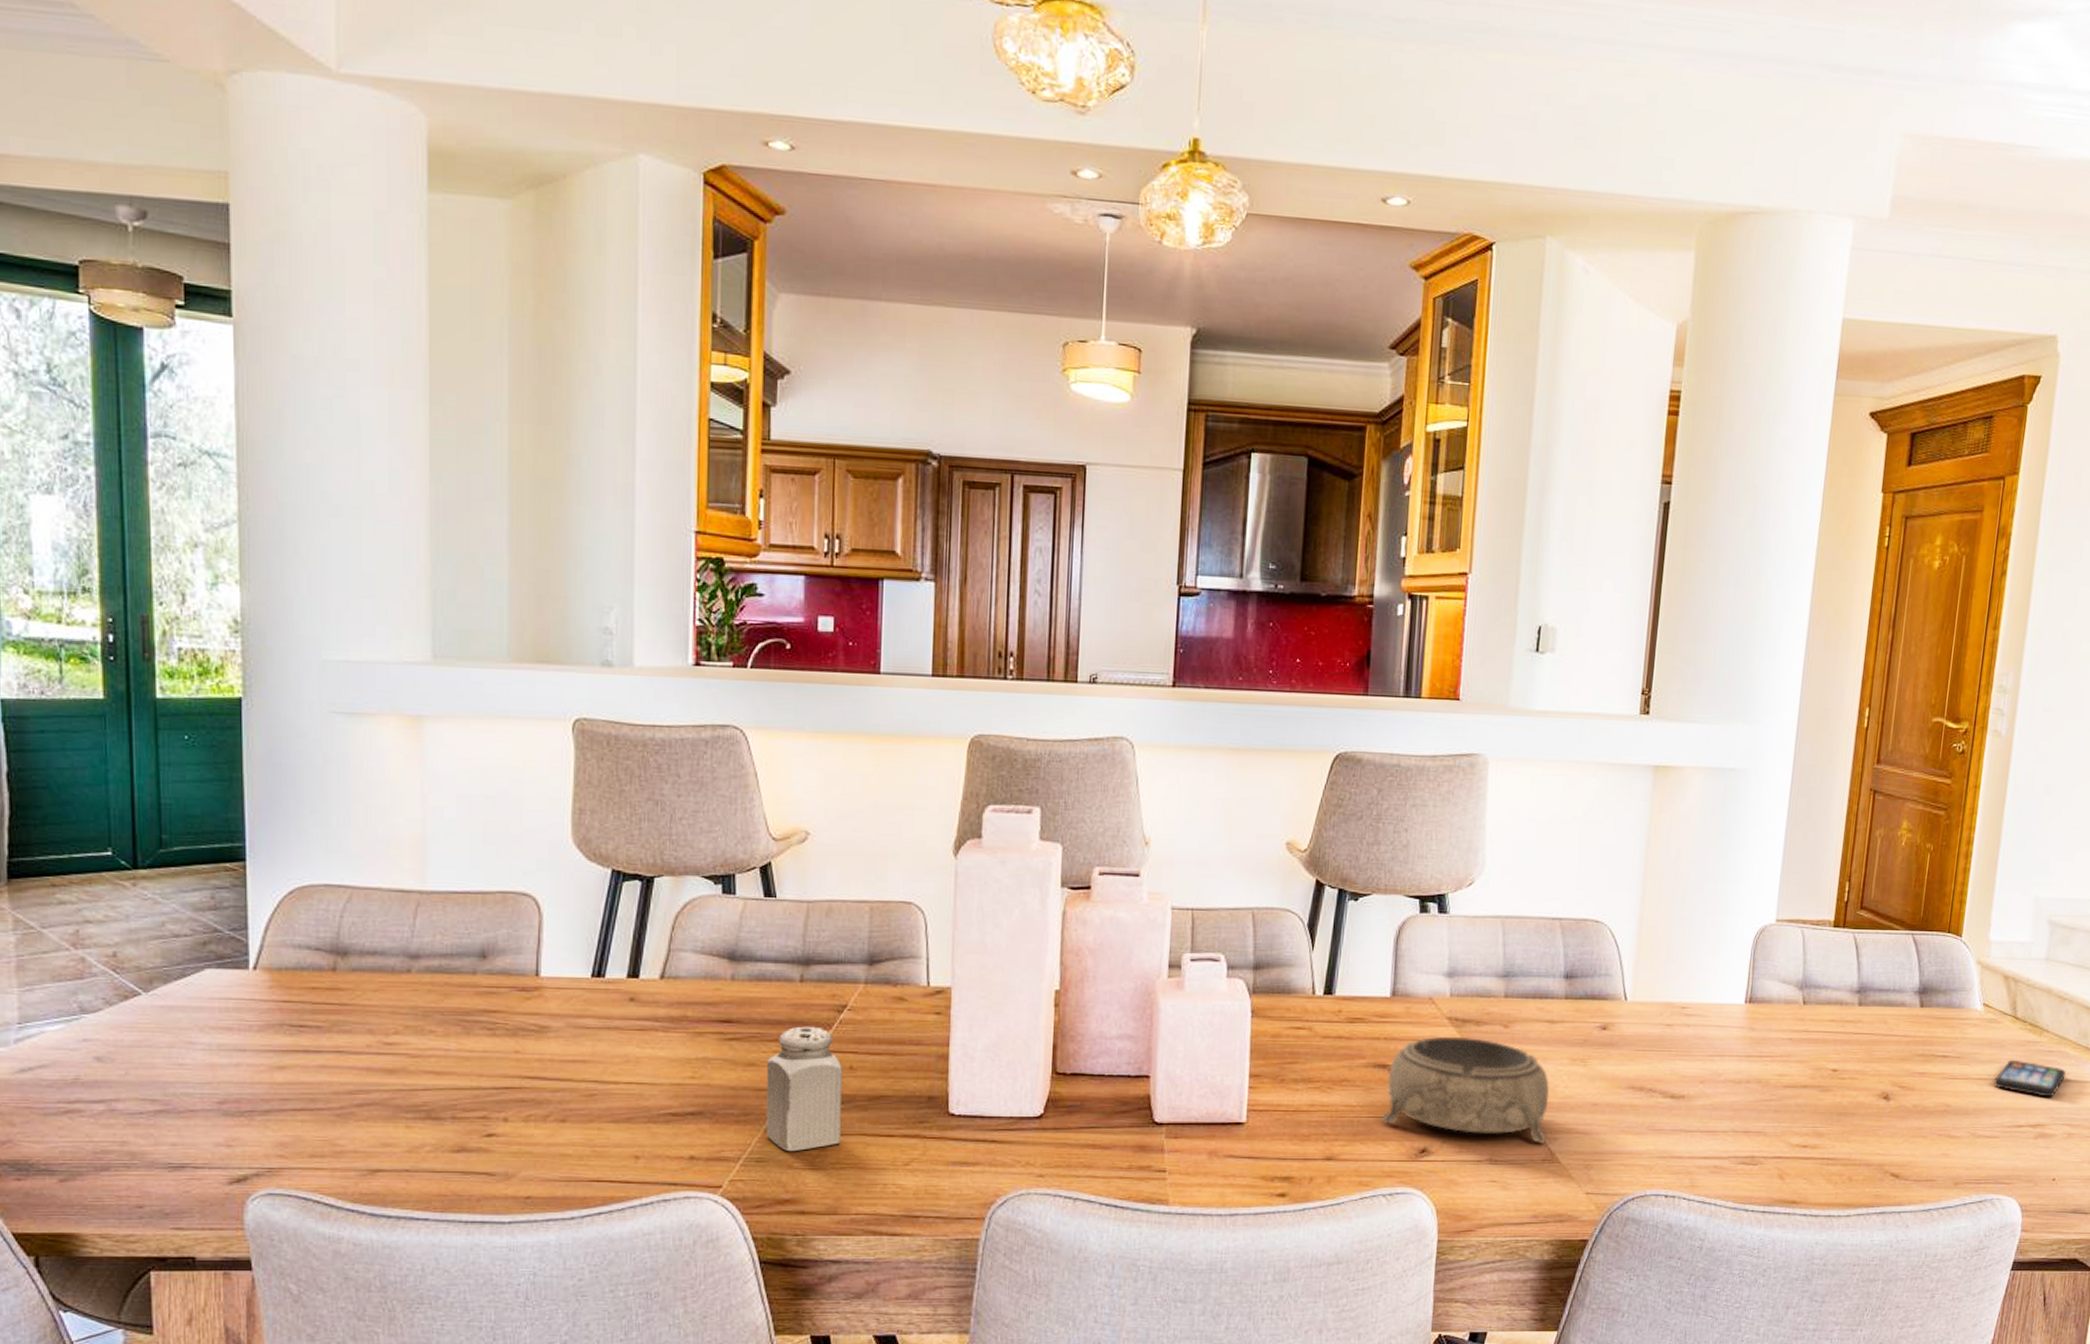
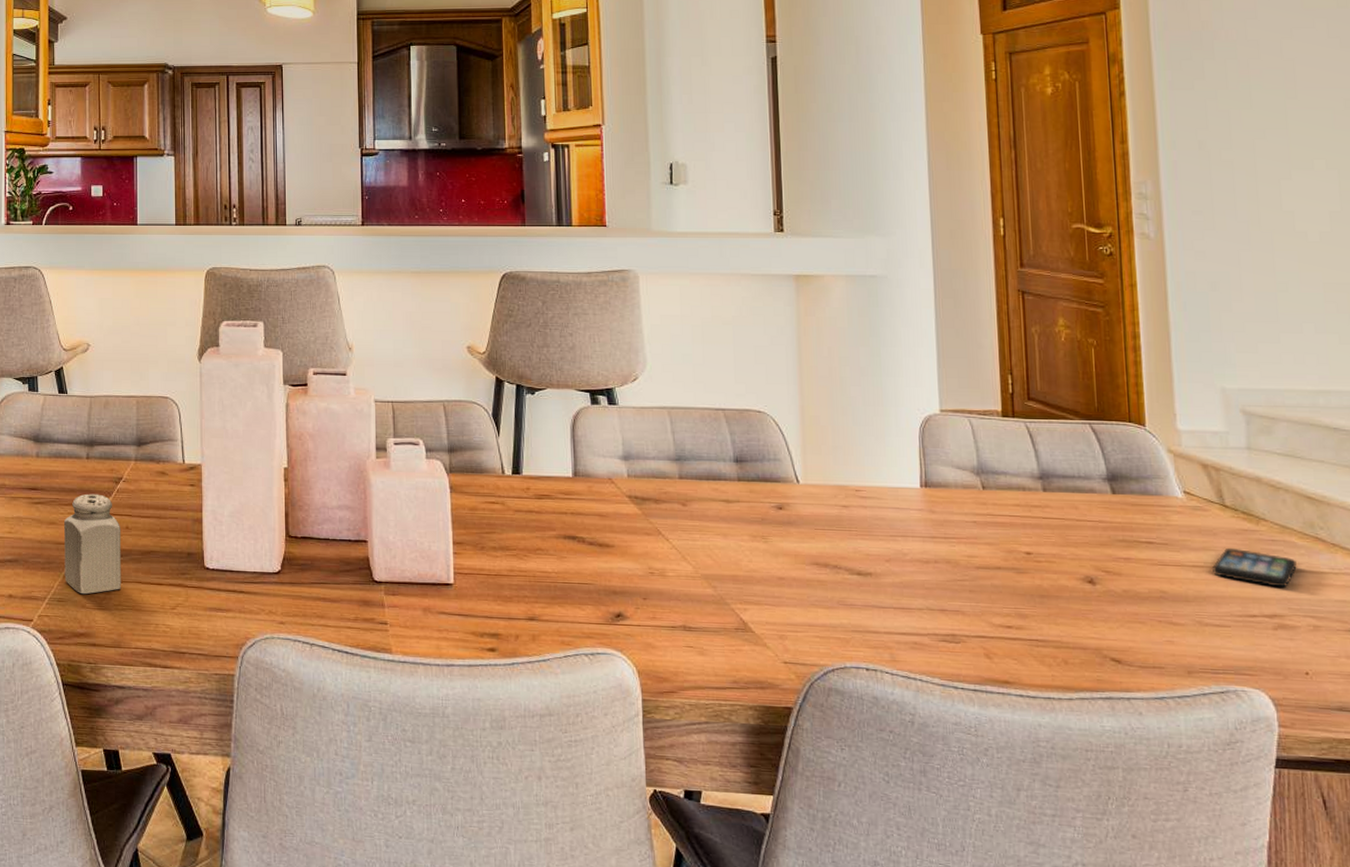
decorative bowl: present [1381,1036,1550,1145] -> none [576,513,737,615]

